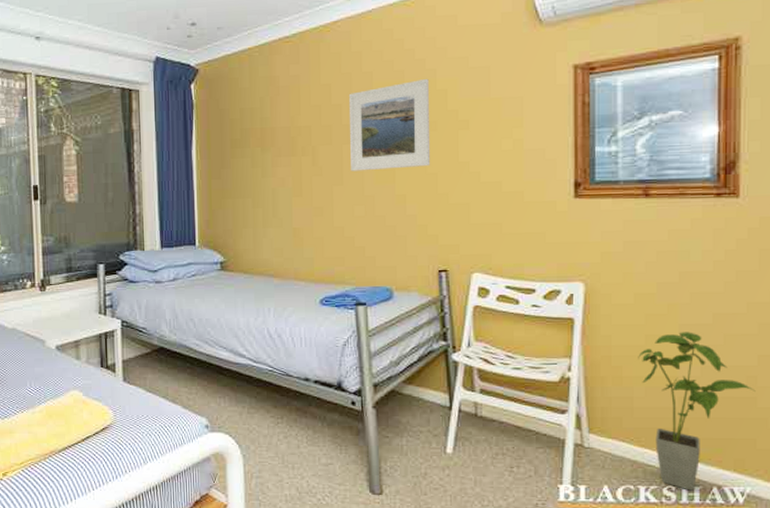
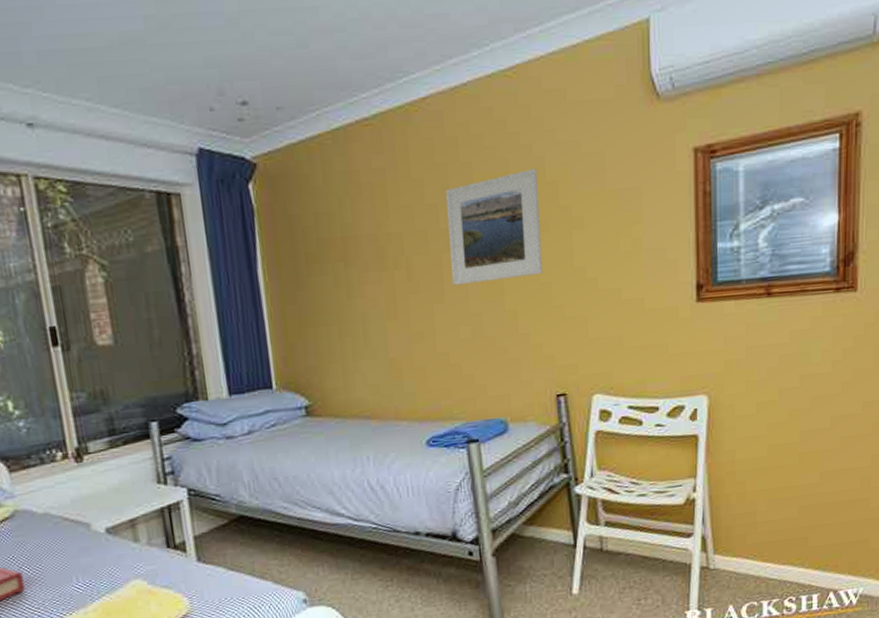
house plant: present [638,332,756,491] -> none [761,438,869,599]

